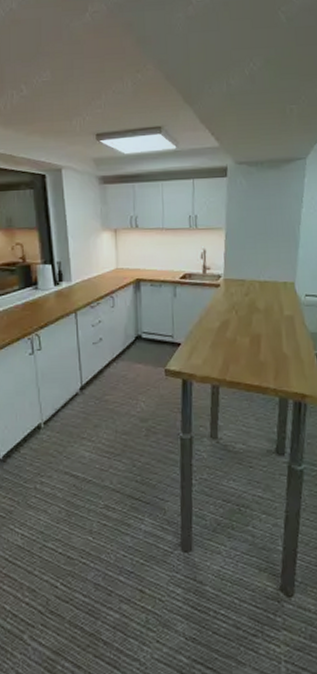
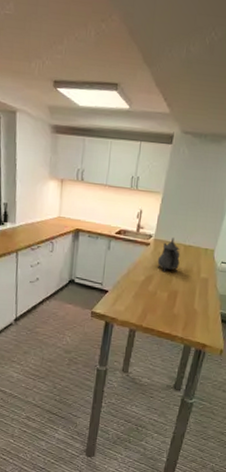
teapot: none [231,275,257,315] -> present [157,238,180,273]

